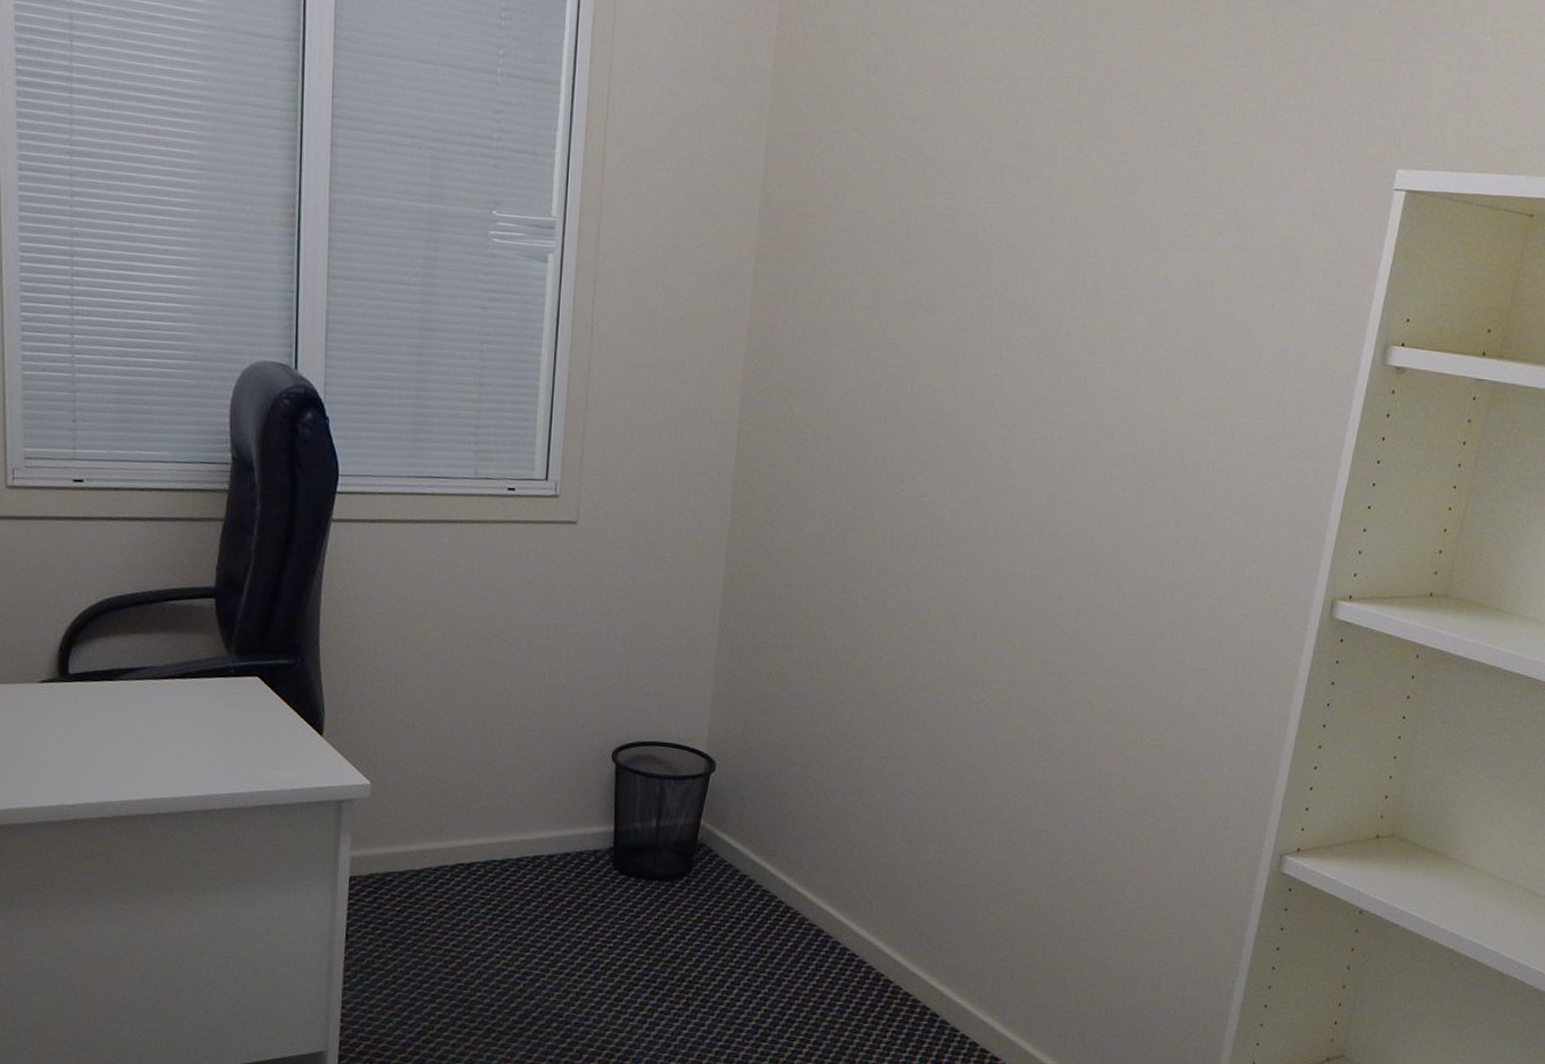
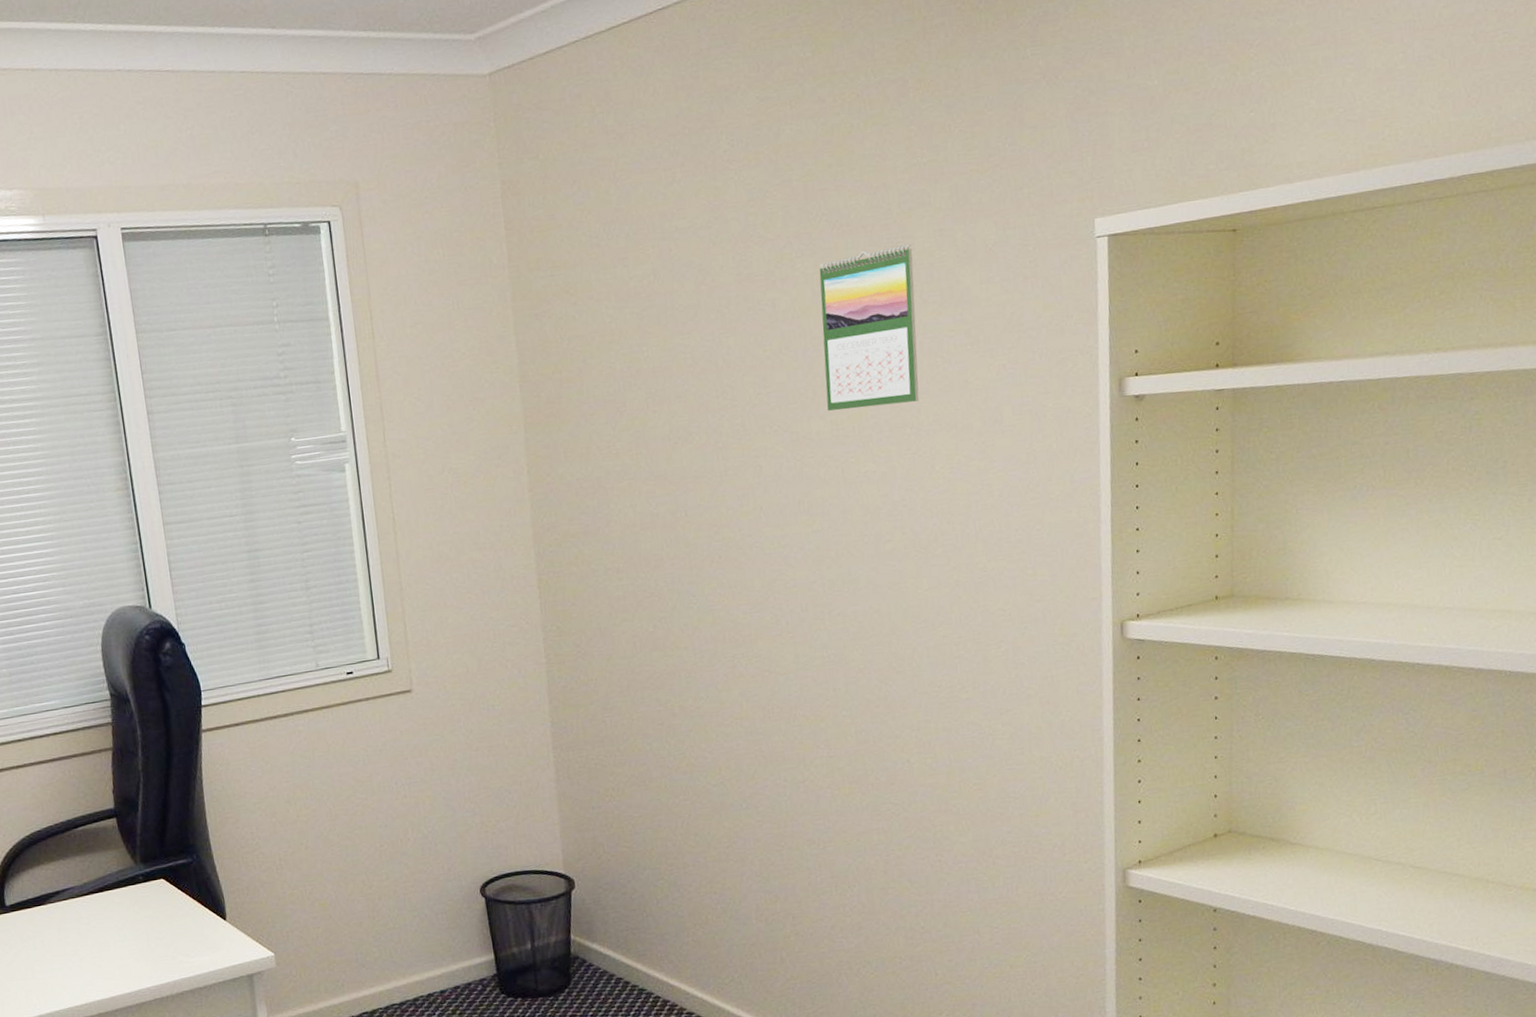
calendar: none [1083,148,1206,323] -> present [819,244,920,411]

